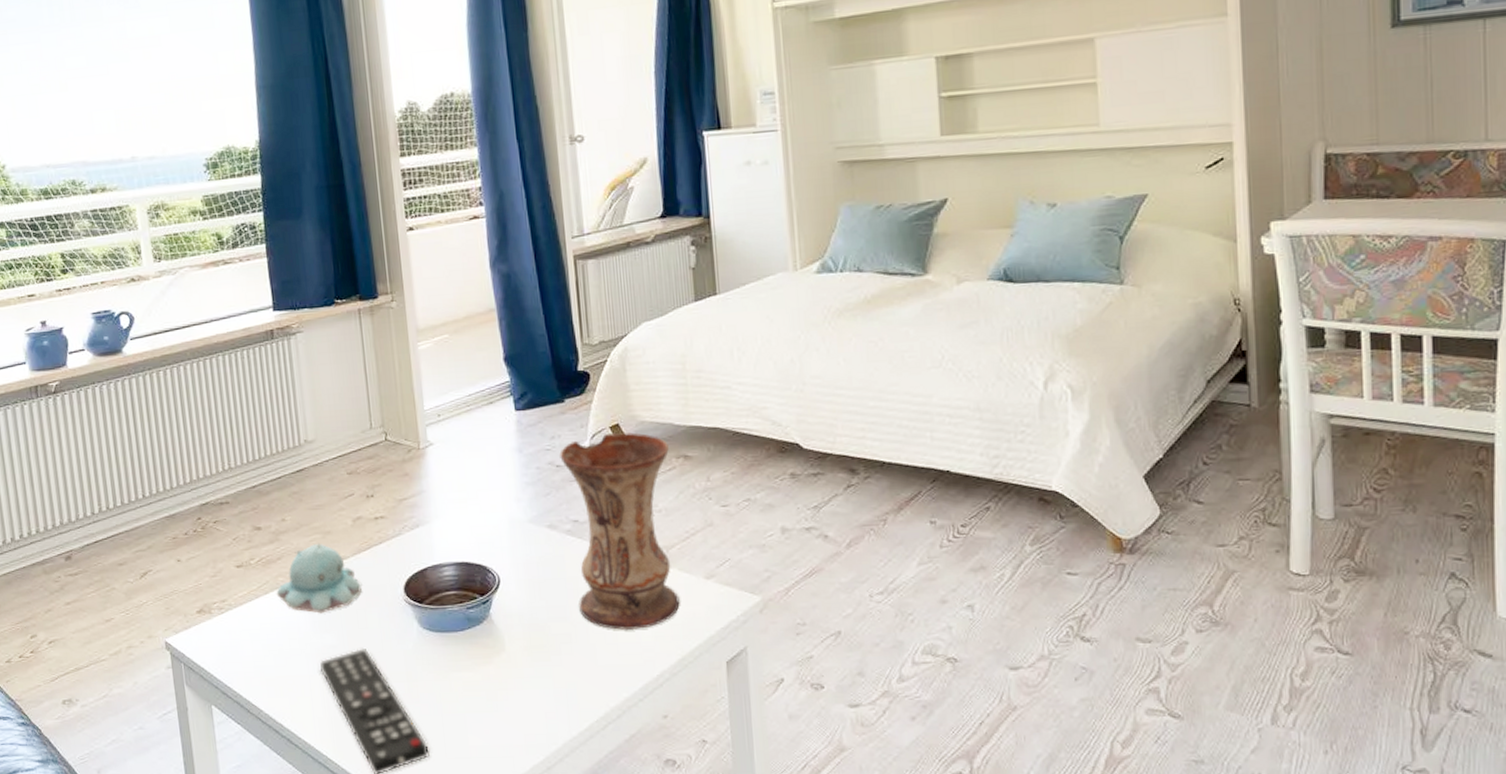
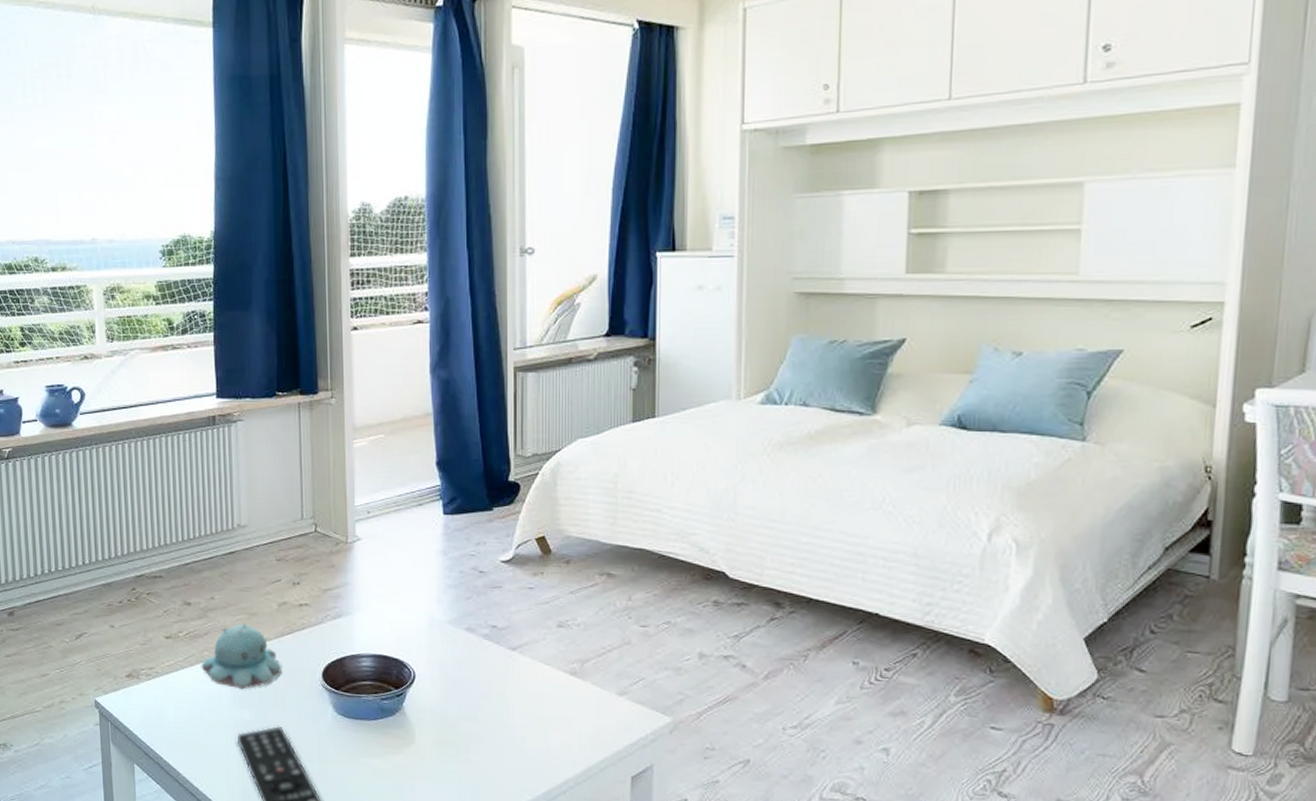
vase: present [559,432,680,631] -> none [484,545,593,737]

